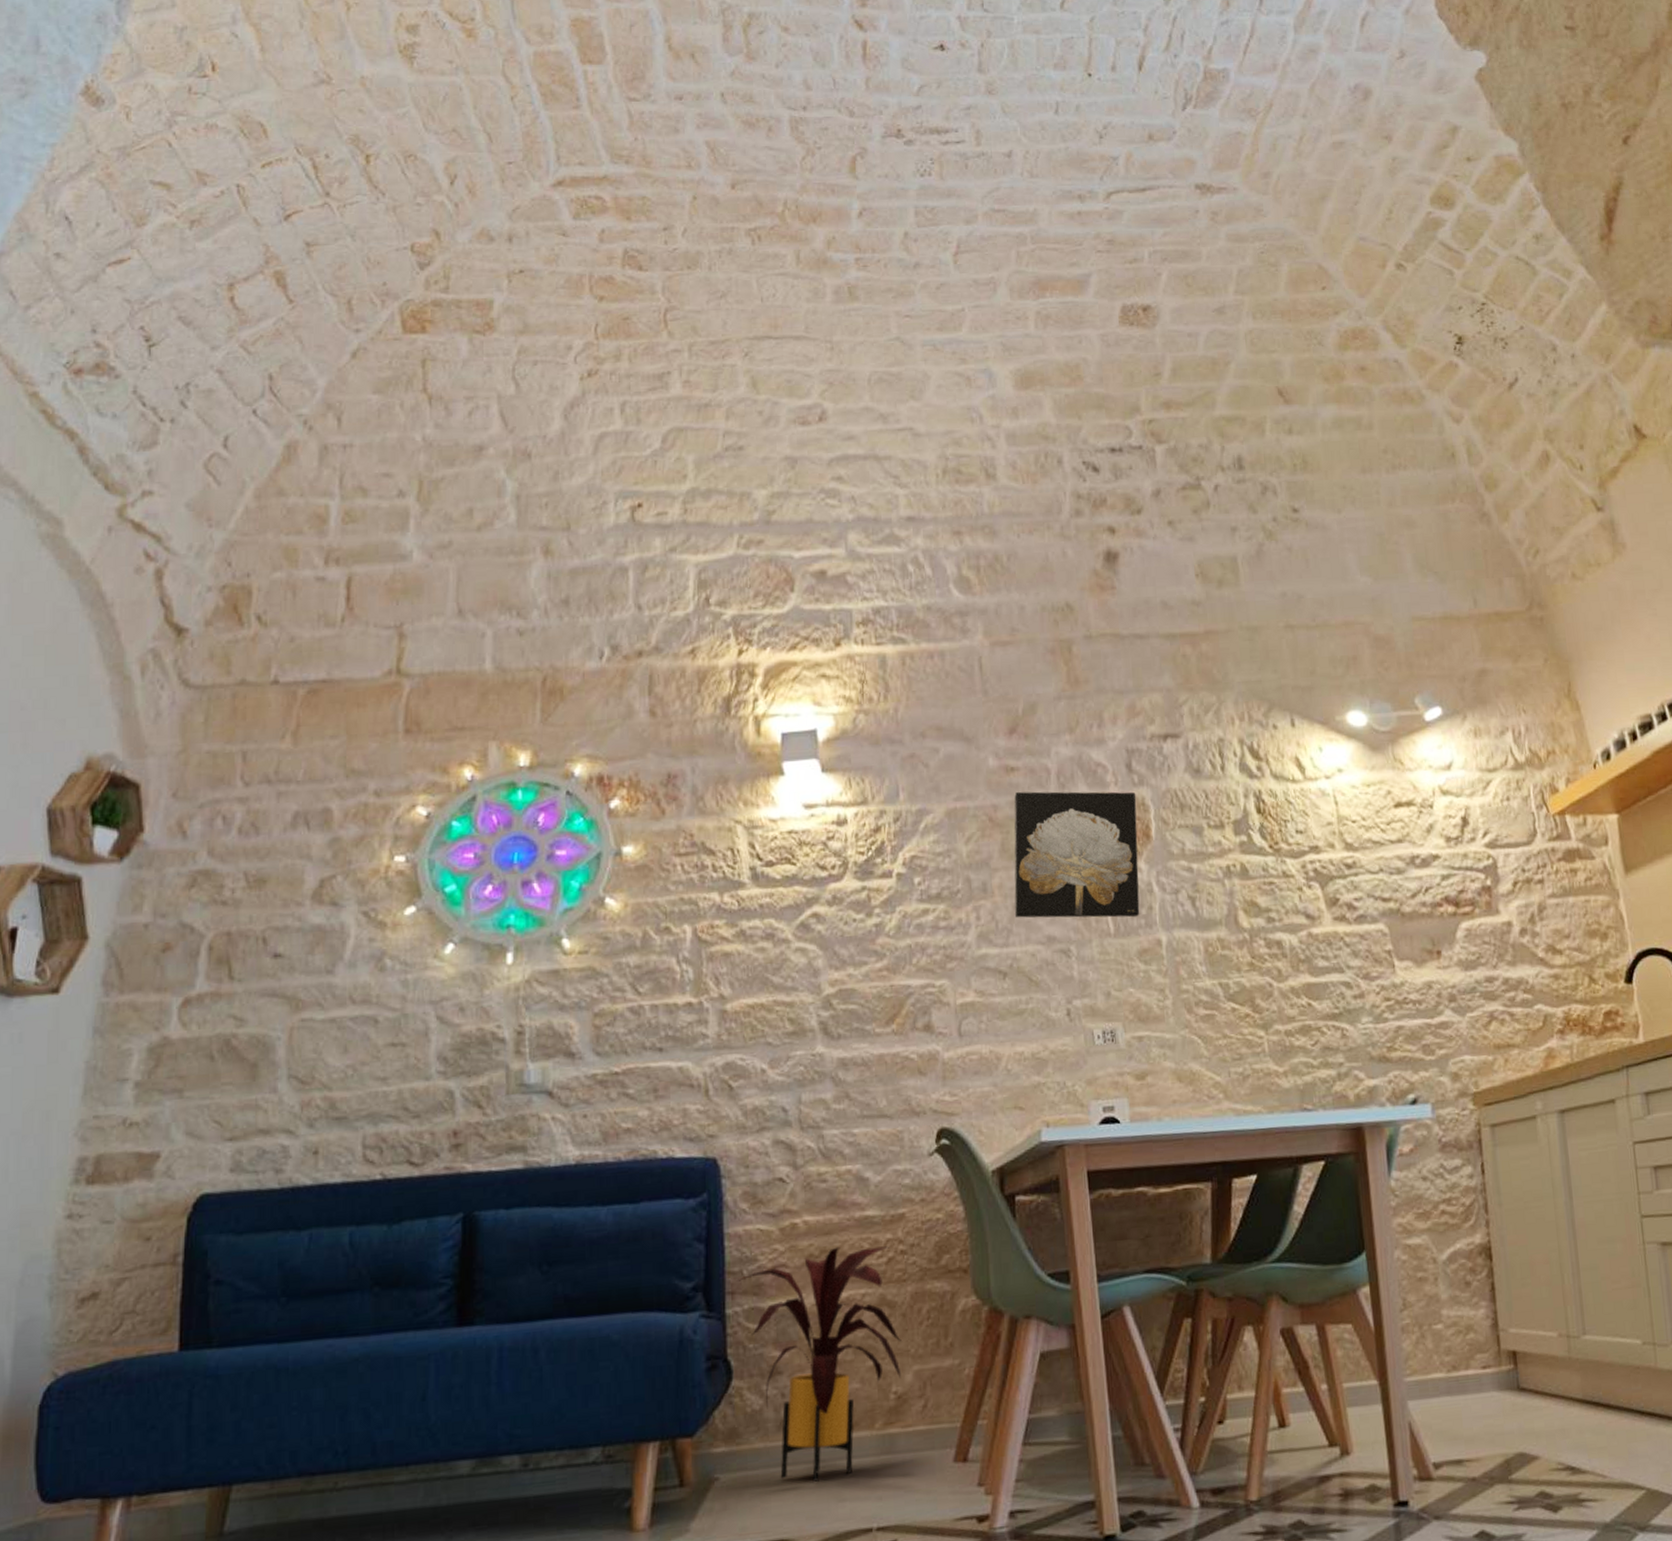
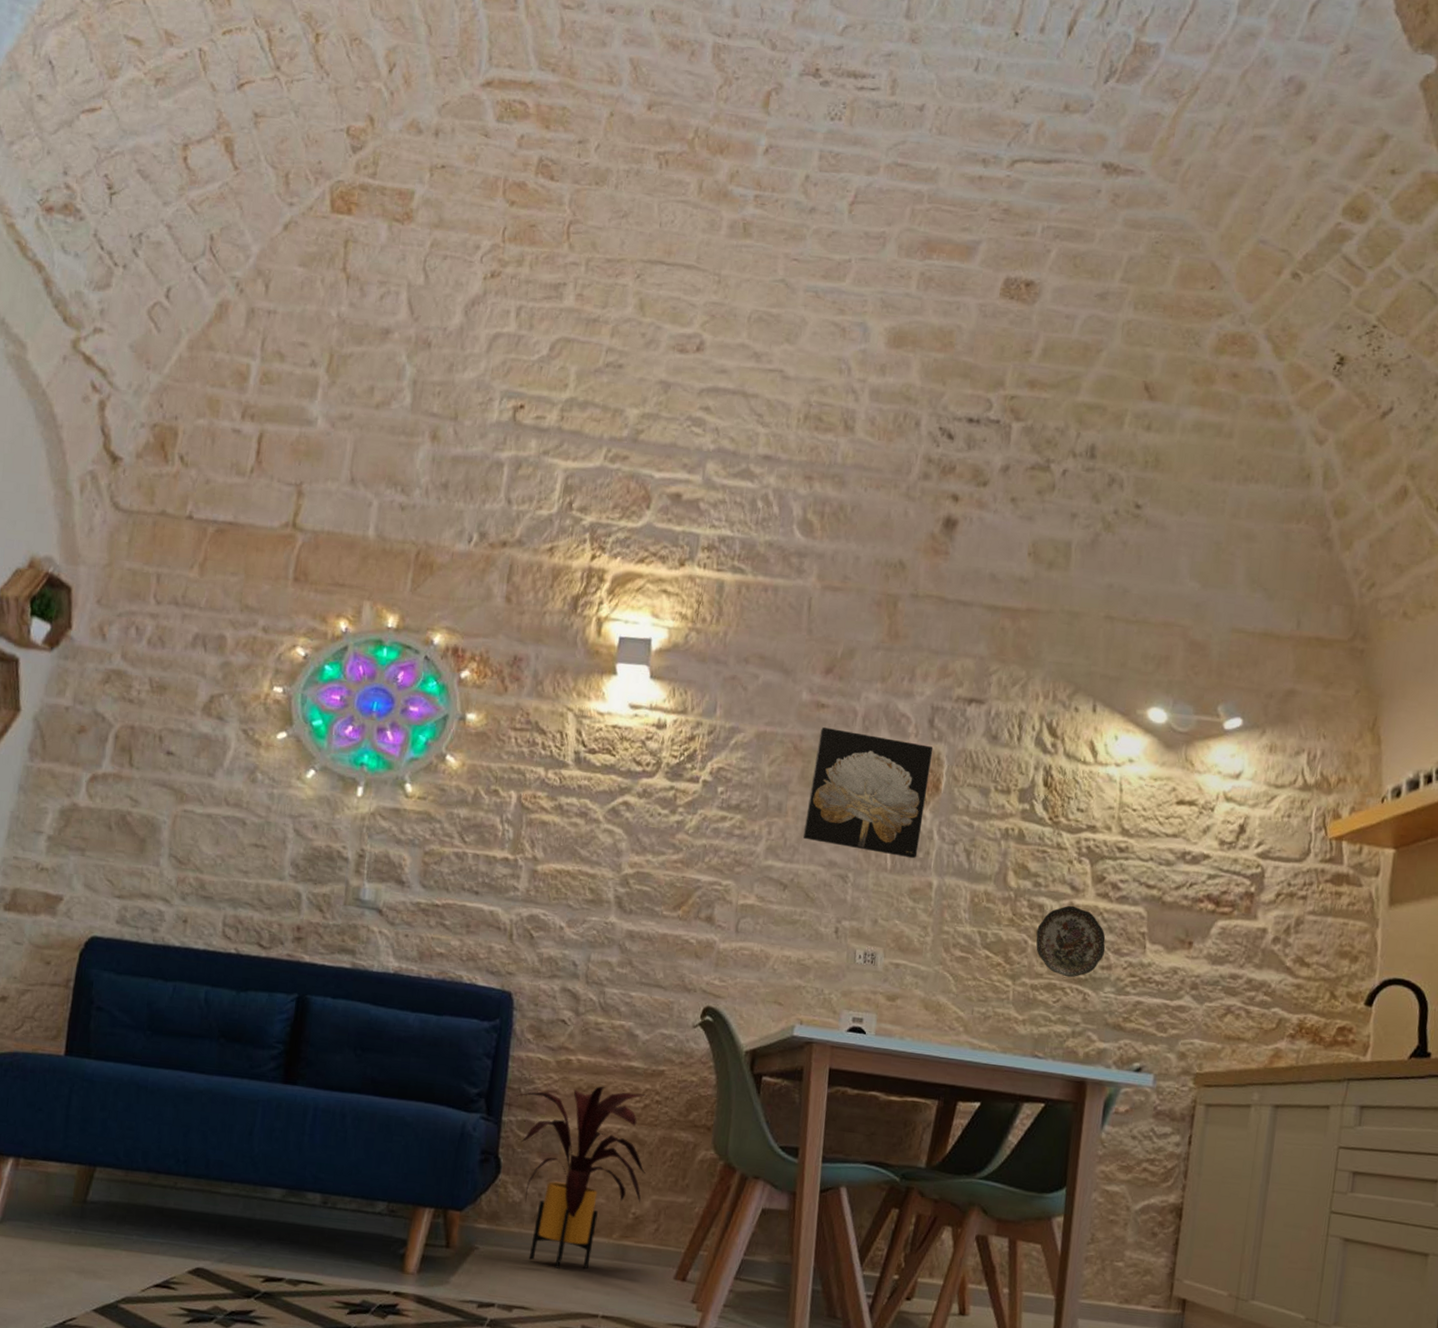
decorative plate: none [1279,935,1355,1015] -> present [1036,905,1106,978]

